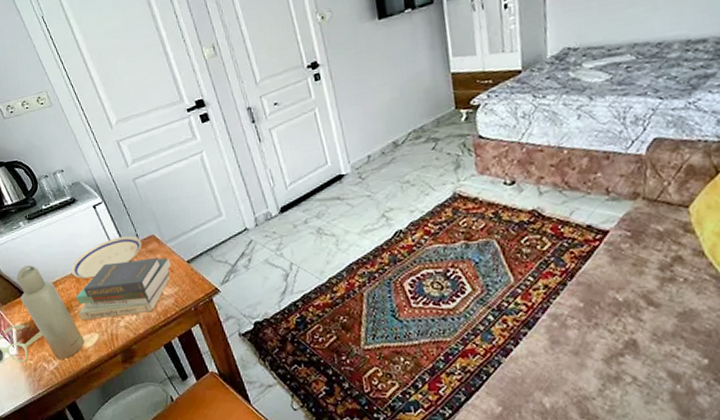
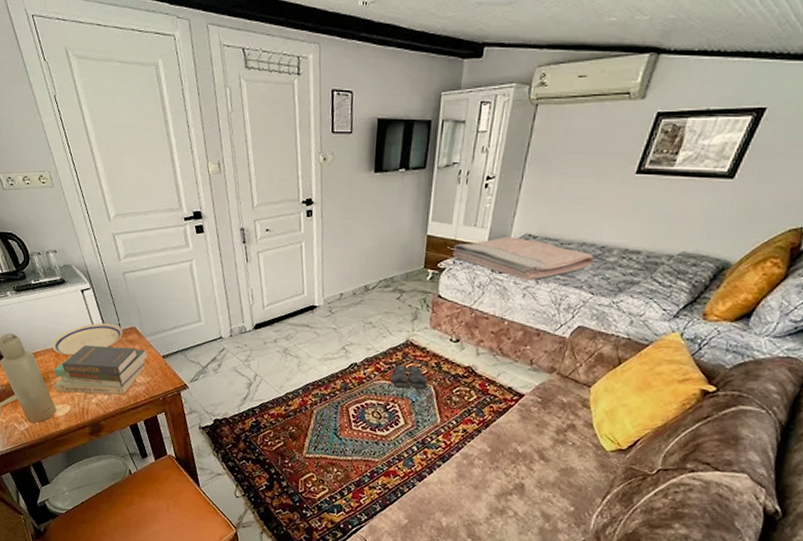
slippers: none [443,220,489,250] -> present [390,365,428,390]
towel: none [483,52,653,100] -> present [452,236,594,281]

